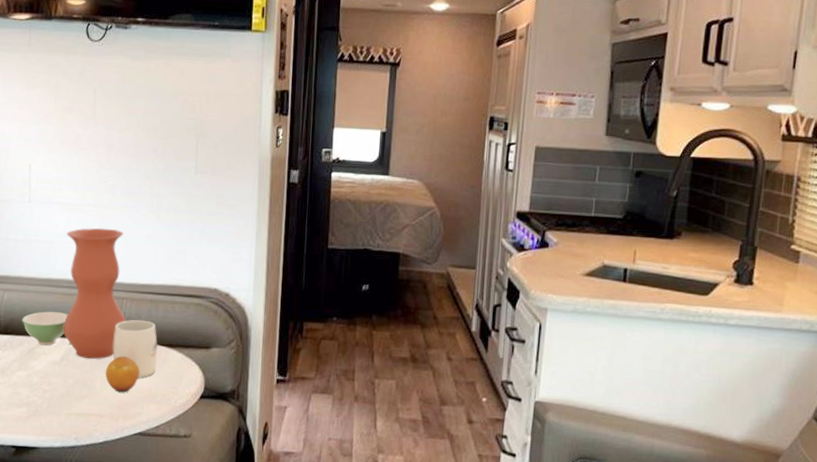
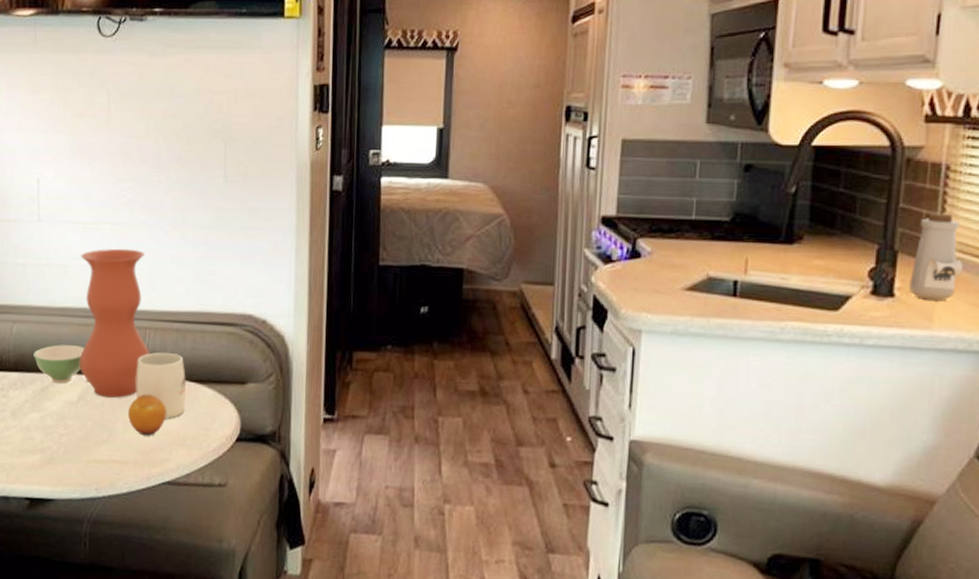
bottle: none [765,216,808,289] -> present [909,212,963,300]

